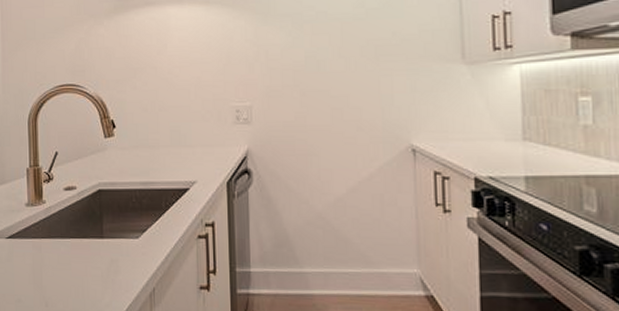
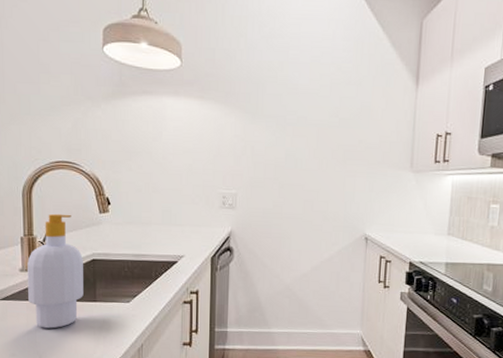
soap bottle: none [33,141,90,270] -> present [27,213,84,329]

